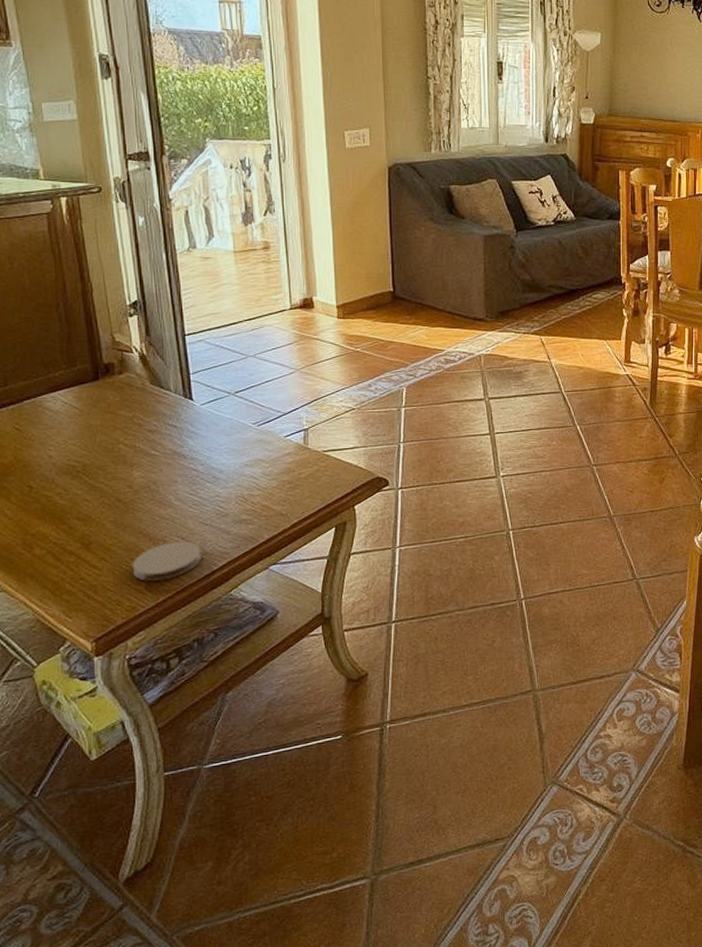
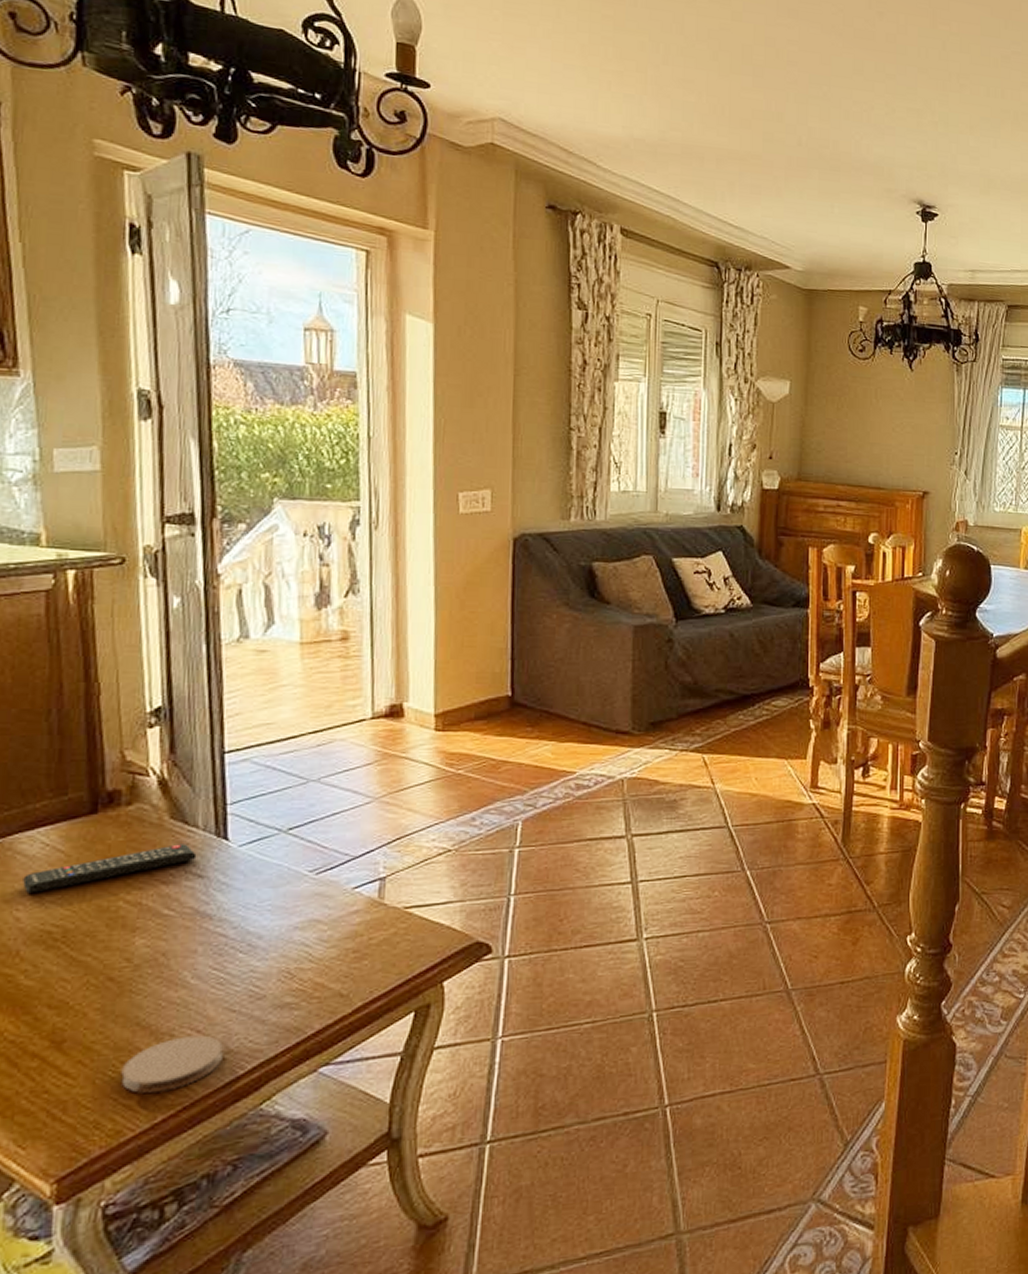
remote control: none [52,403,172,438] -> present [23,844,197,893]

